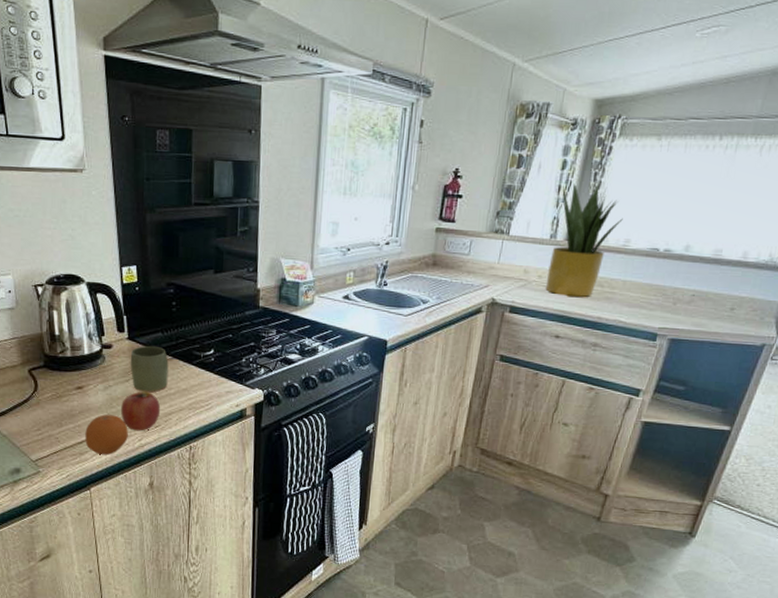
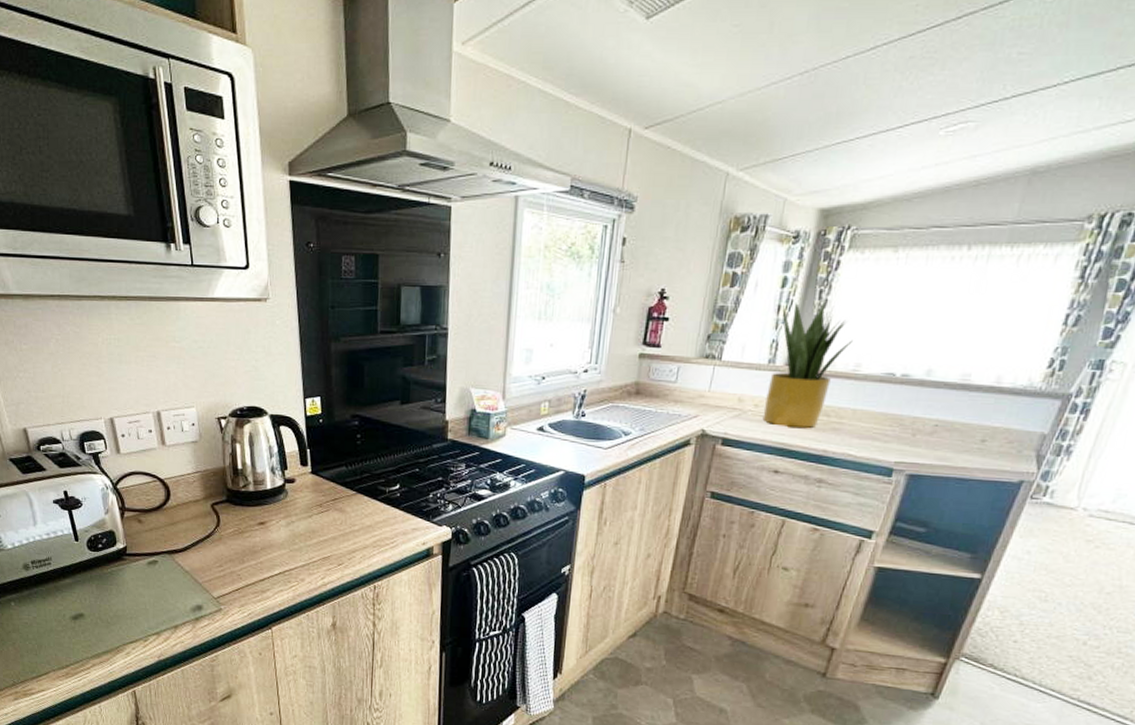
fruit: present [85,414,128,456] -> none [267,551,311,594]
fruit: present [120,391,161,431] -> none [303,527,344,569]
mug: present [130,345,169,393] -> none [313,480,353,529]

